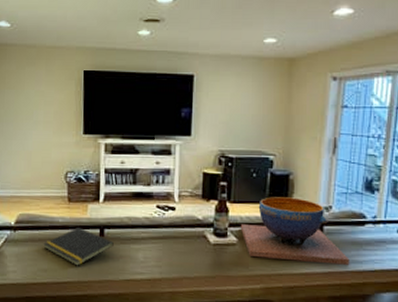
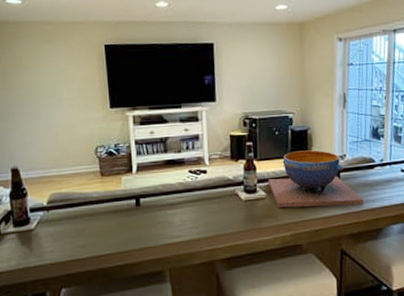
notepad: present [43,226,114,266] -> none [79,199,151,238]

